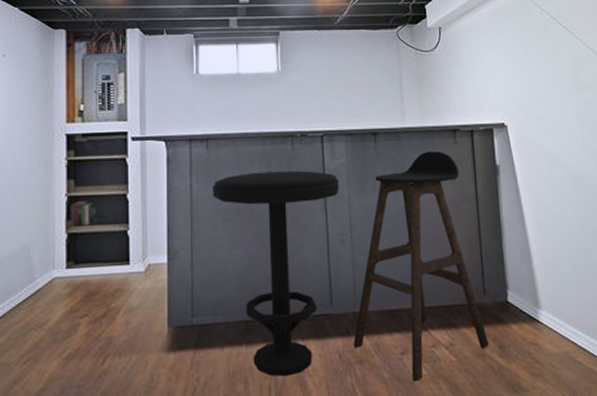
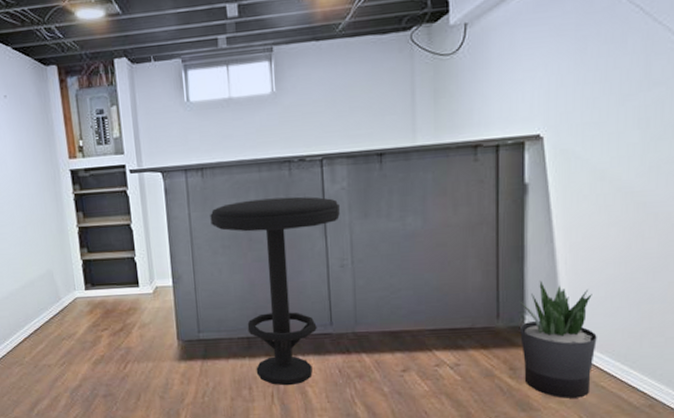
books: present [70,201,99,227] -> none [82,231,109,254]
bar stool: present [353,151,490,382] -> none [353,170,499,396]
planter: none [501,256,570,376] -> present [519,280,597,398]

